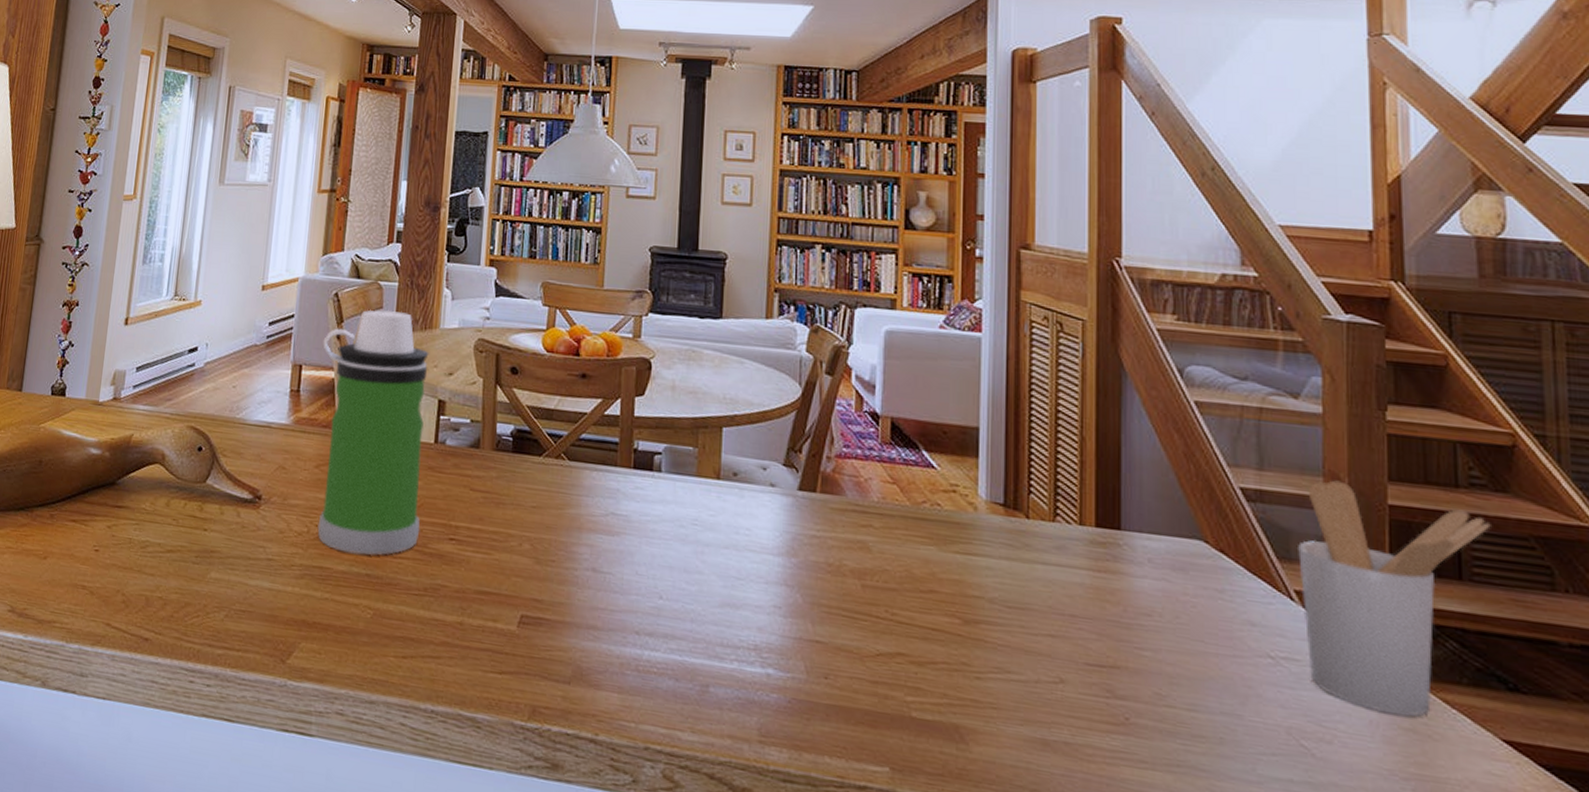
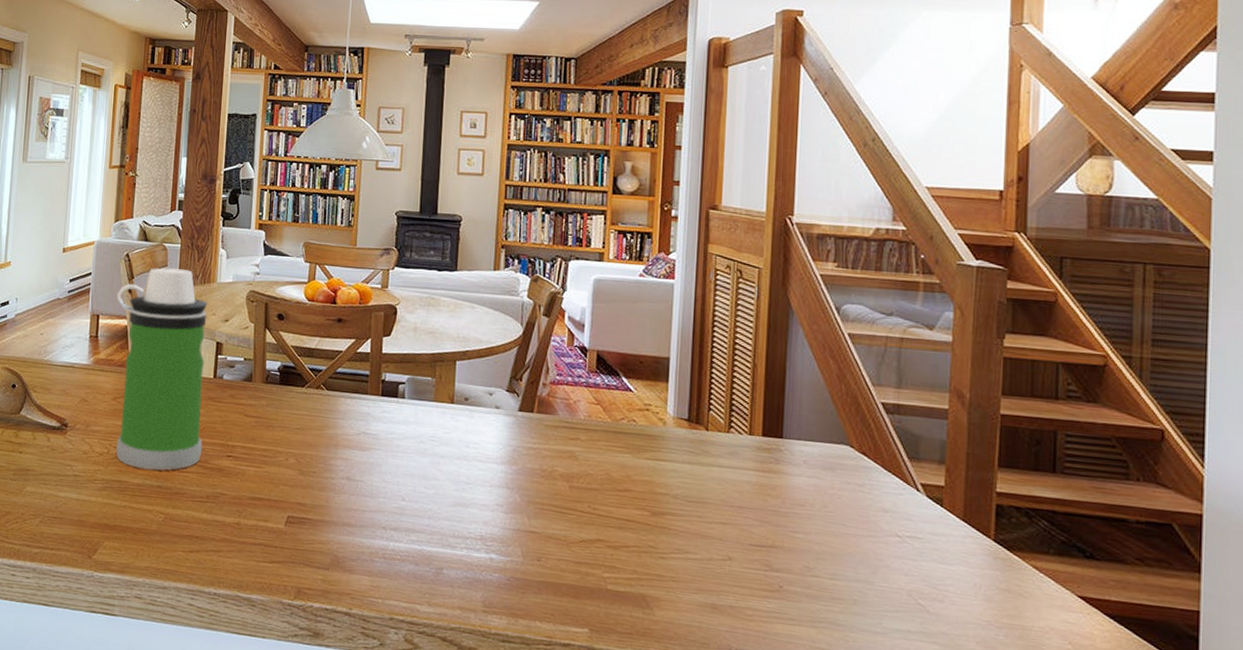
utensil holder: present [1298,480,1491,717] -> none [925,395,1082,580]

